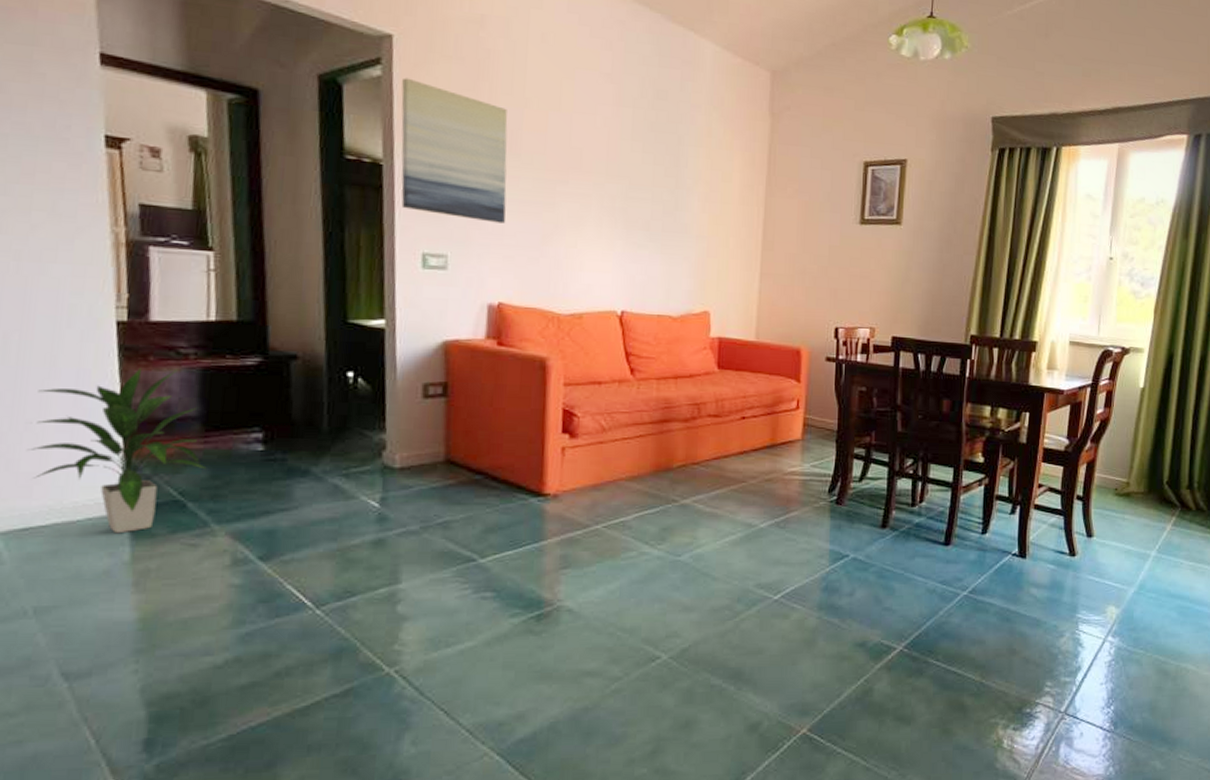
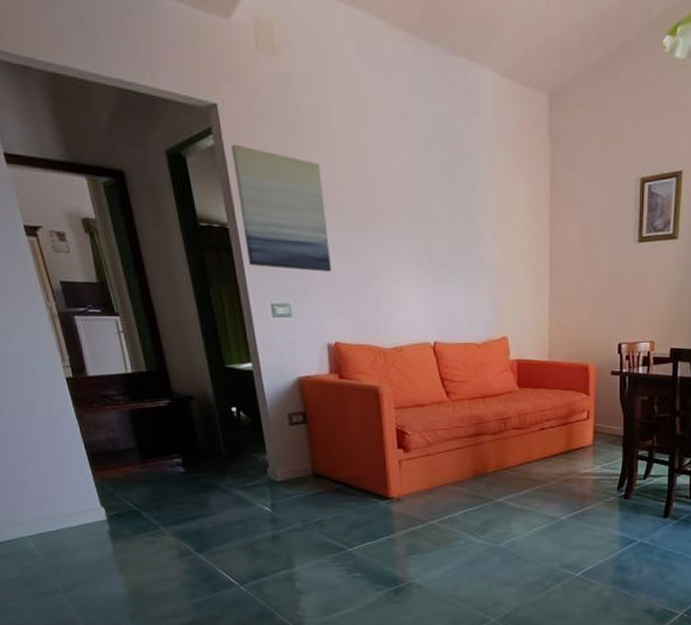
indoor plant: present [28,367,205,534] -> none [28,412,148,535]

